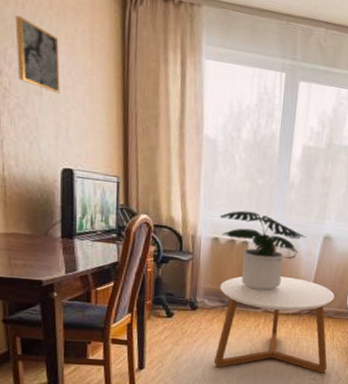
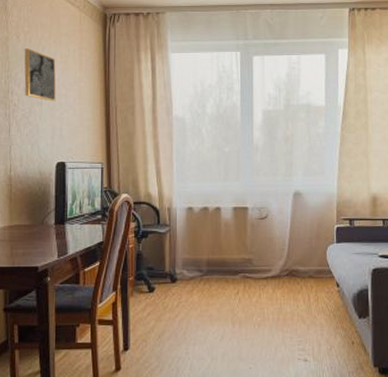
coffee table: present [213,276,335,373] -> none [196,239,316,343]
potted plant: present [220,210,306,292] -> none [193,178,276,256]

